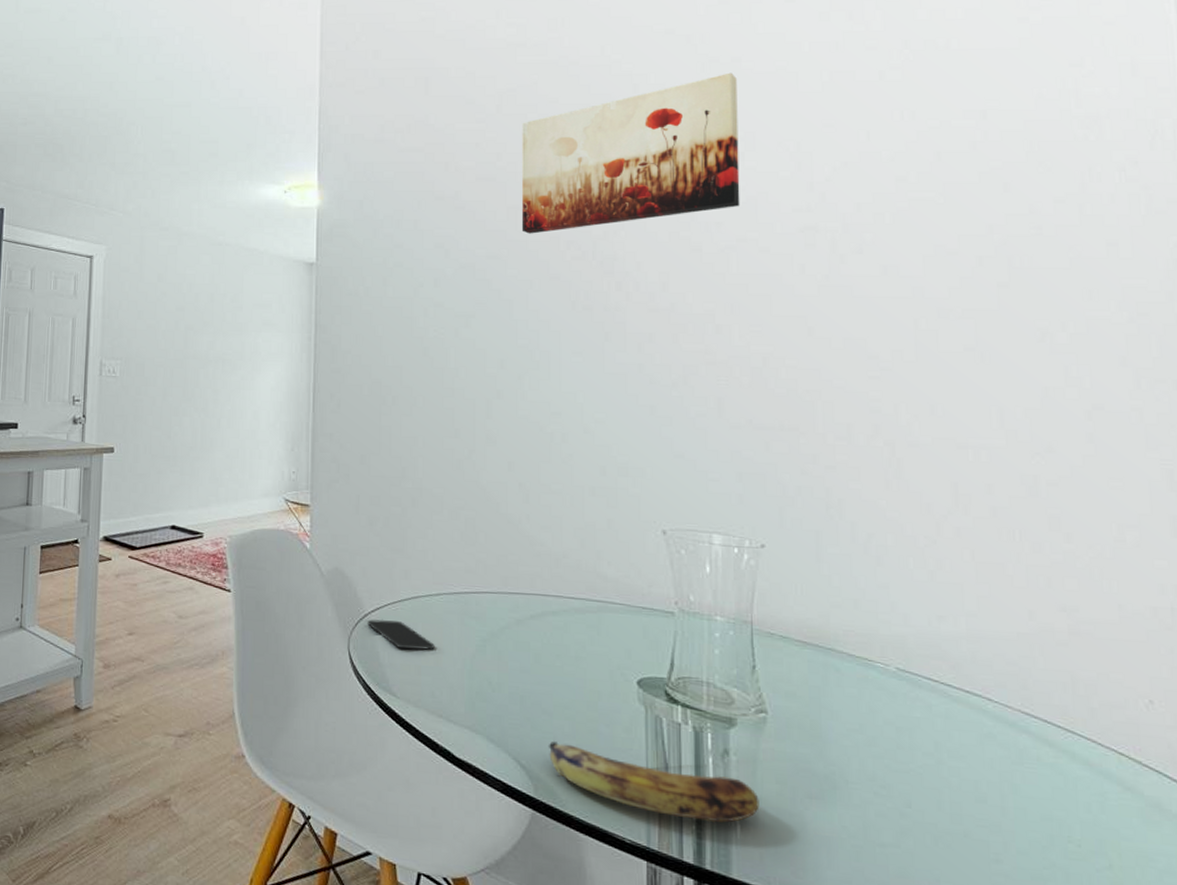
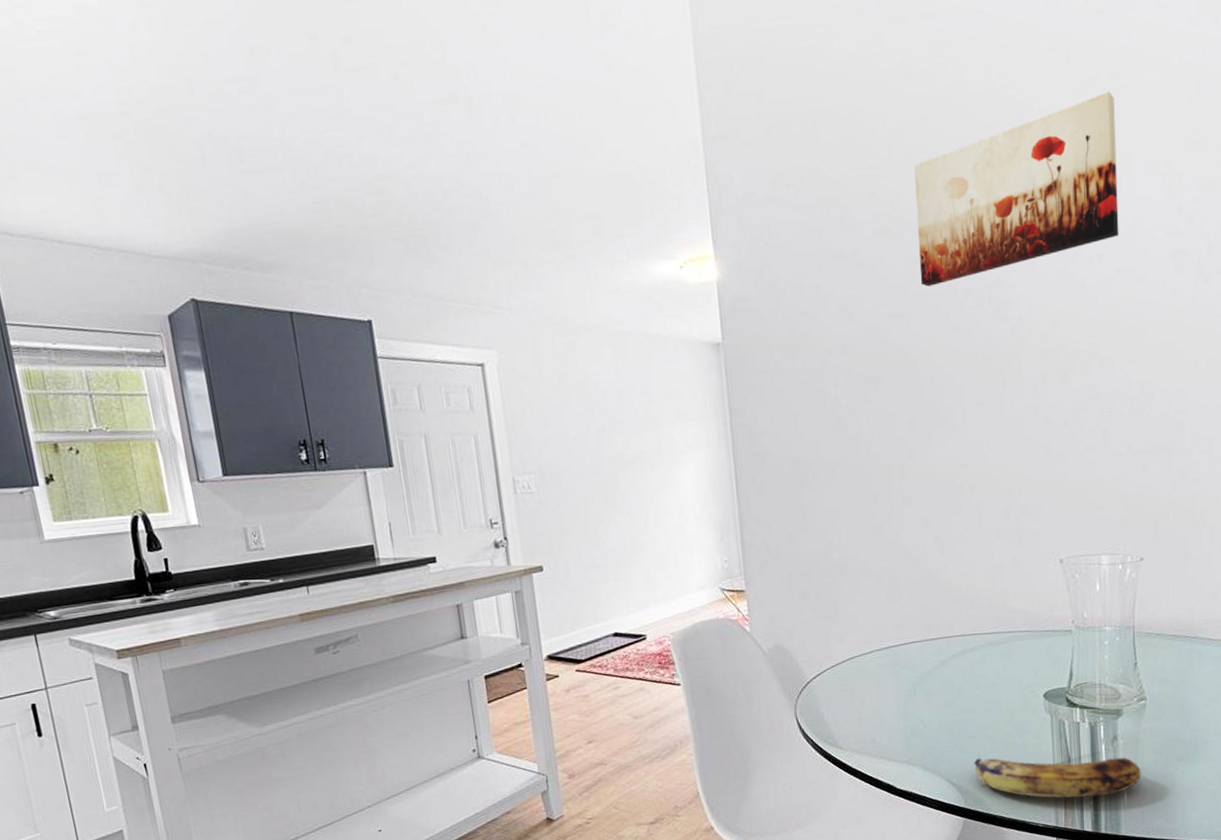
smartphone: present [367,619,435,650] -> none [810,682,872,707]

